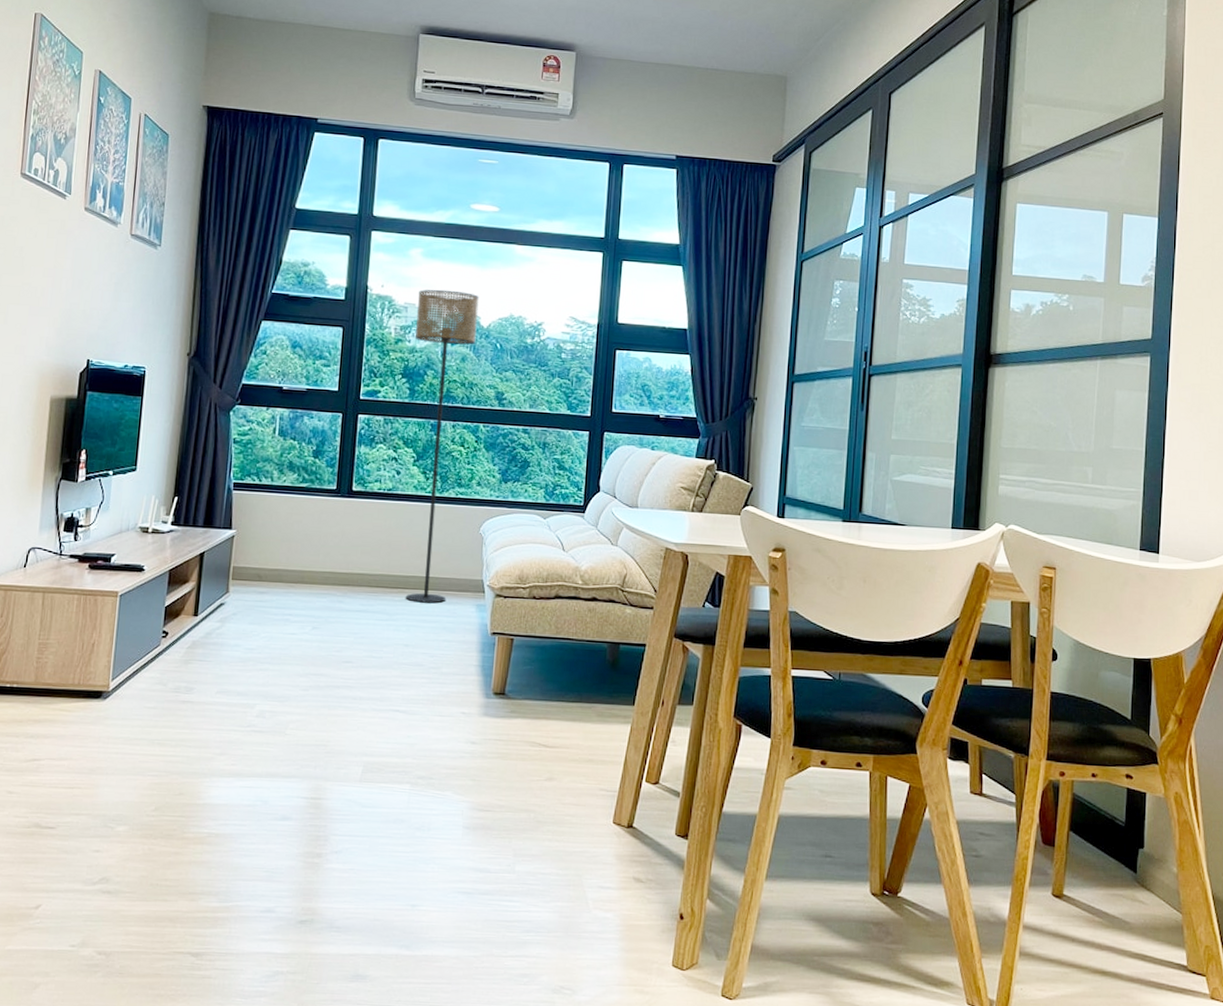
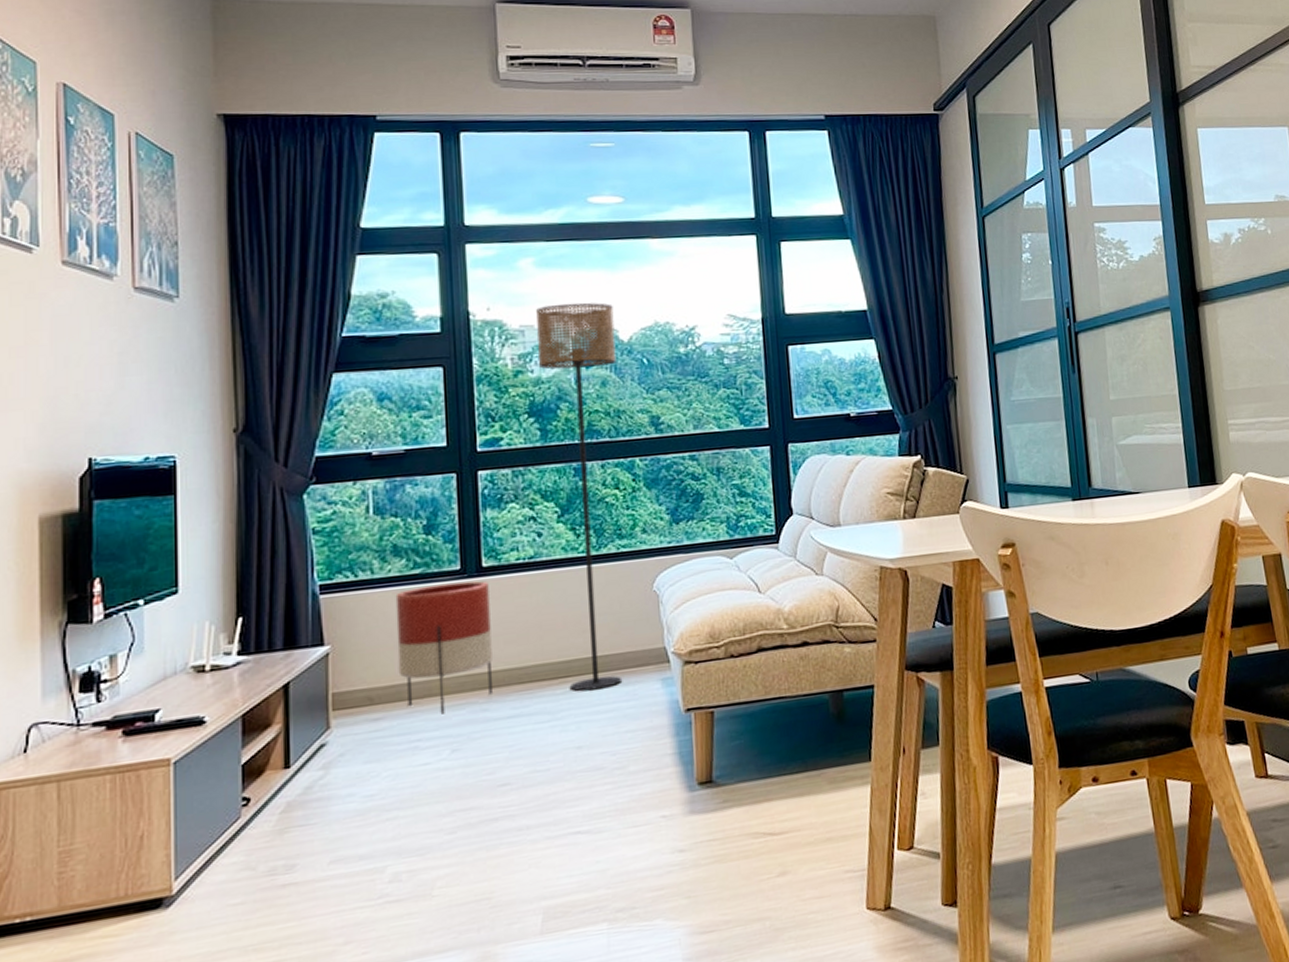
planter: none [281,498,356,599] -> present [395,581,492,714]

